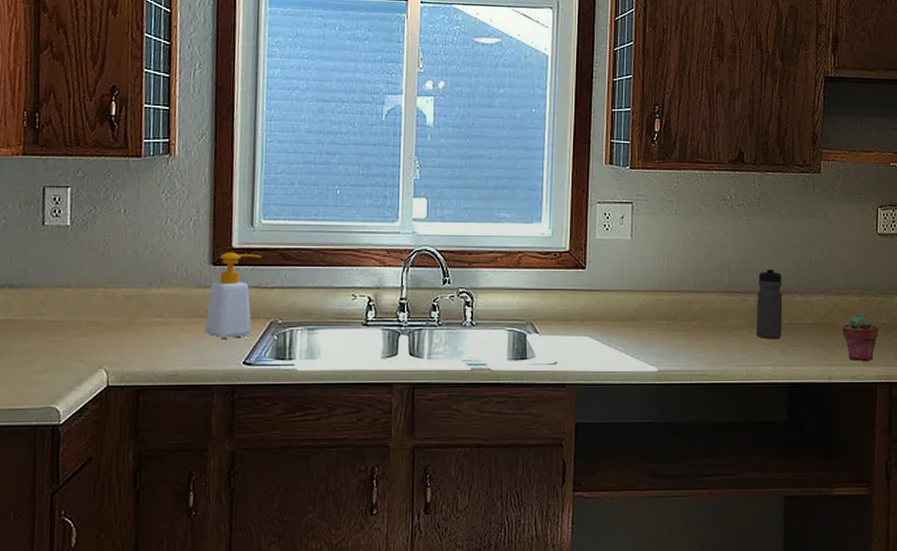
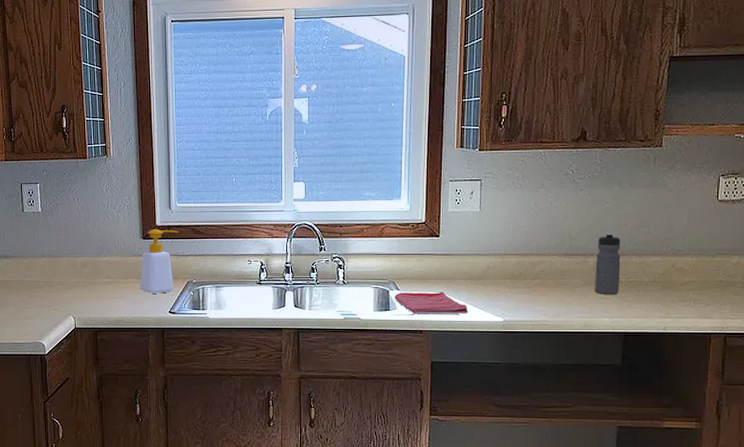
dish towel: none [532,335,619,363] -> present [394,291,469,314]
potted succulent: present [842,314,879,361] -> none [679,272,716,314]

